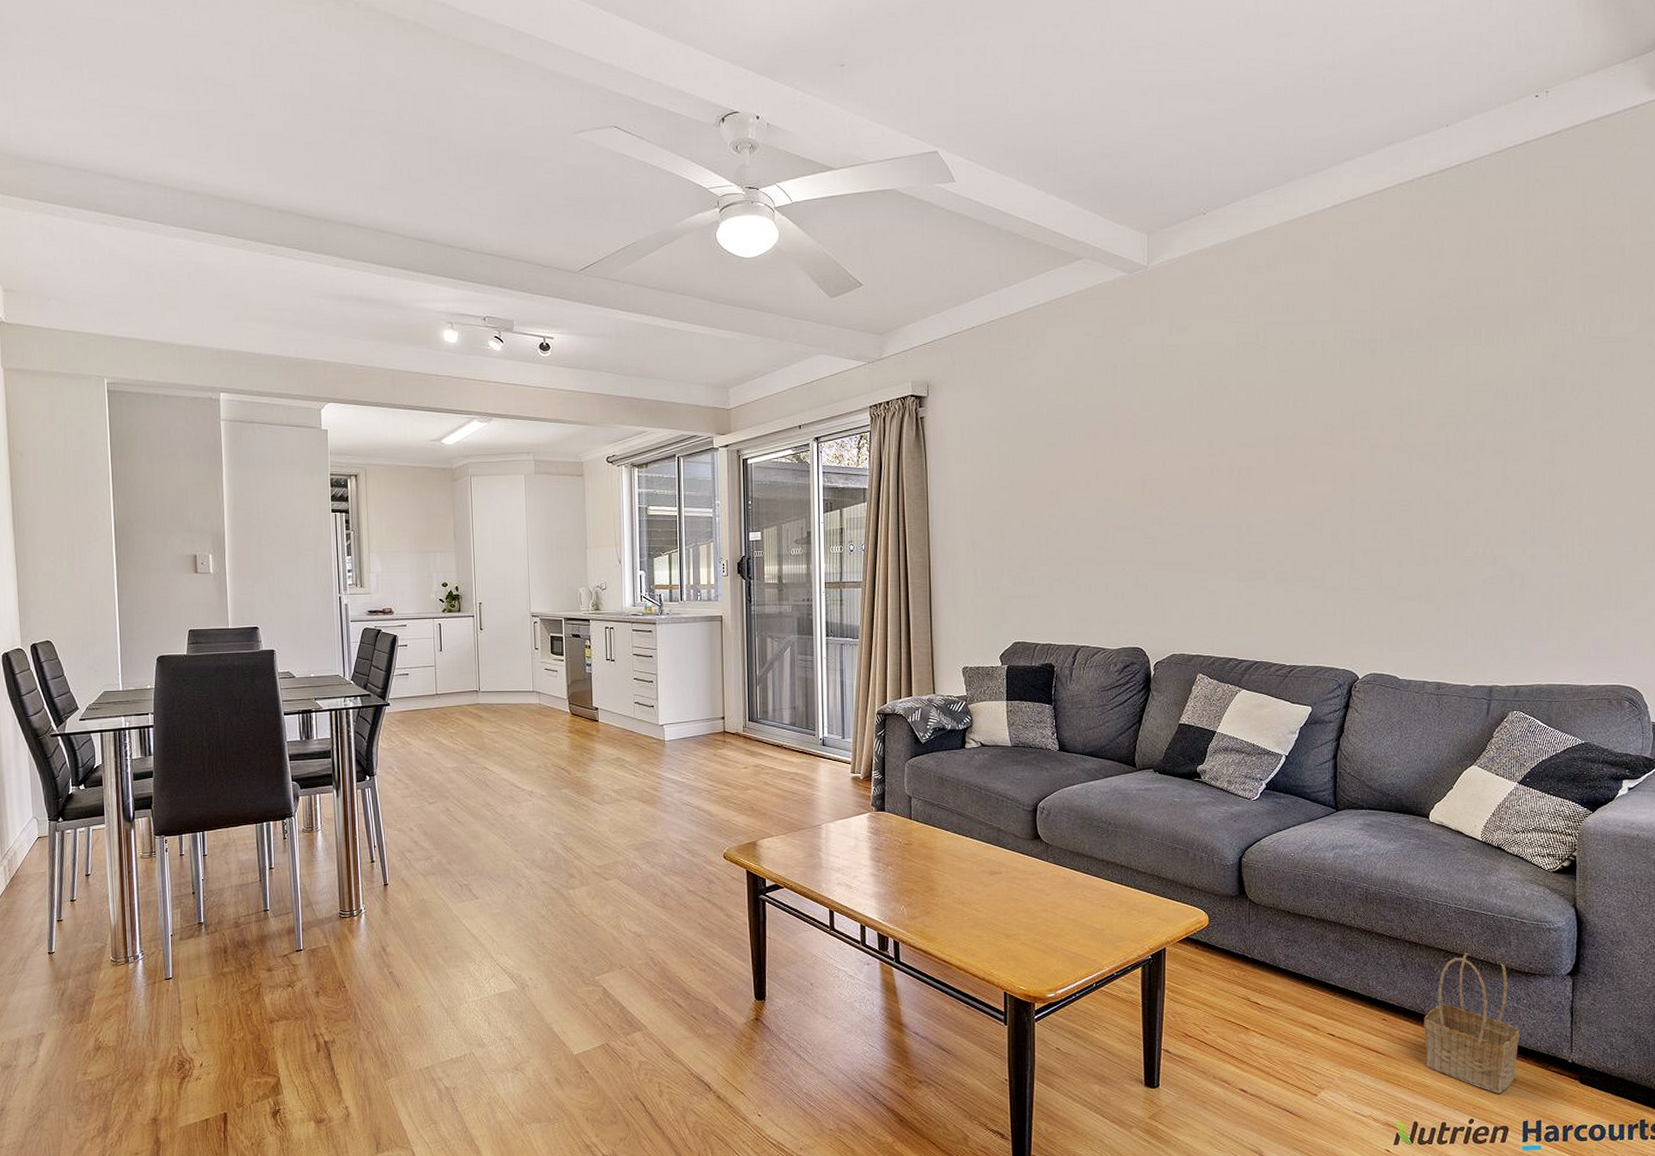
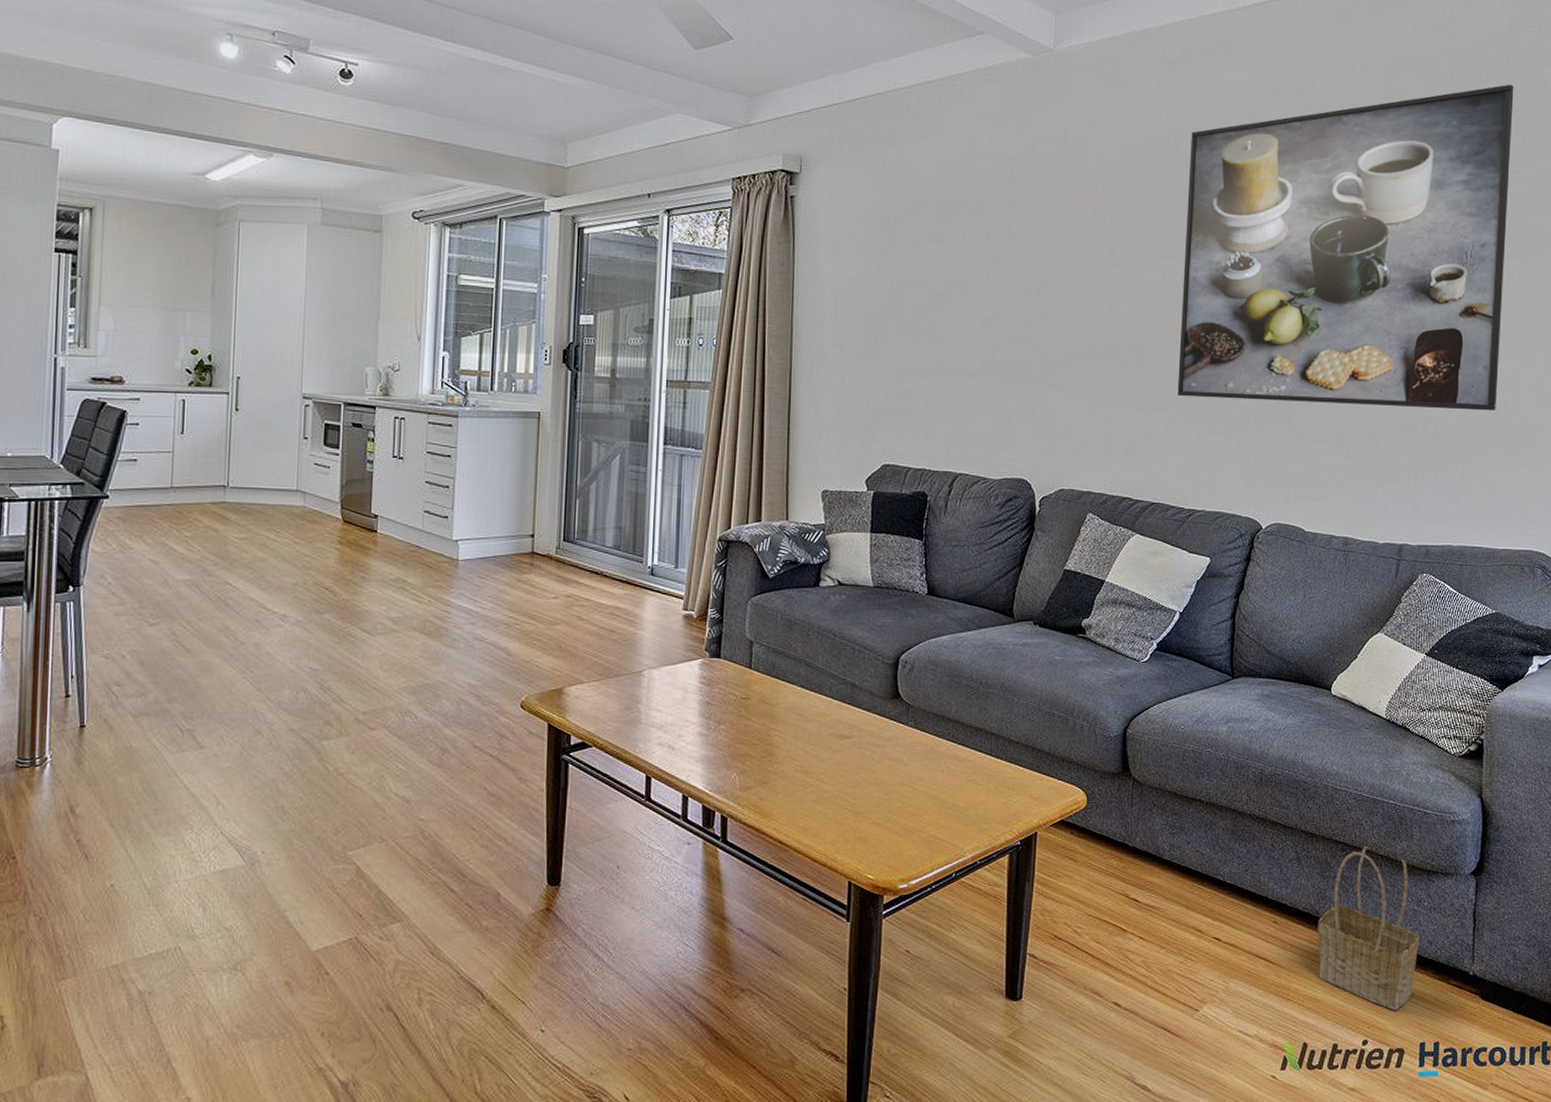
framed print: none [1275,256,1590,567] -> present [1177,84,1514,411]

